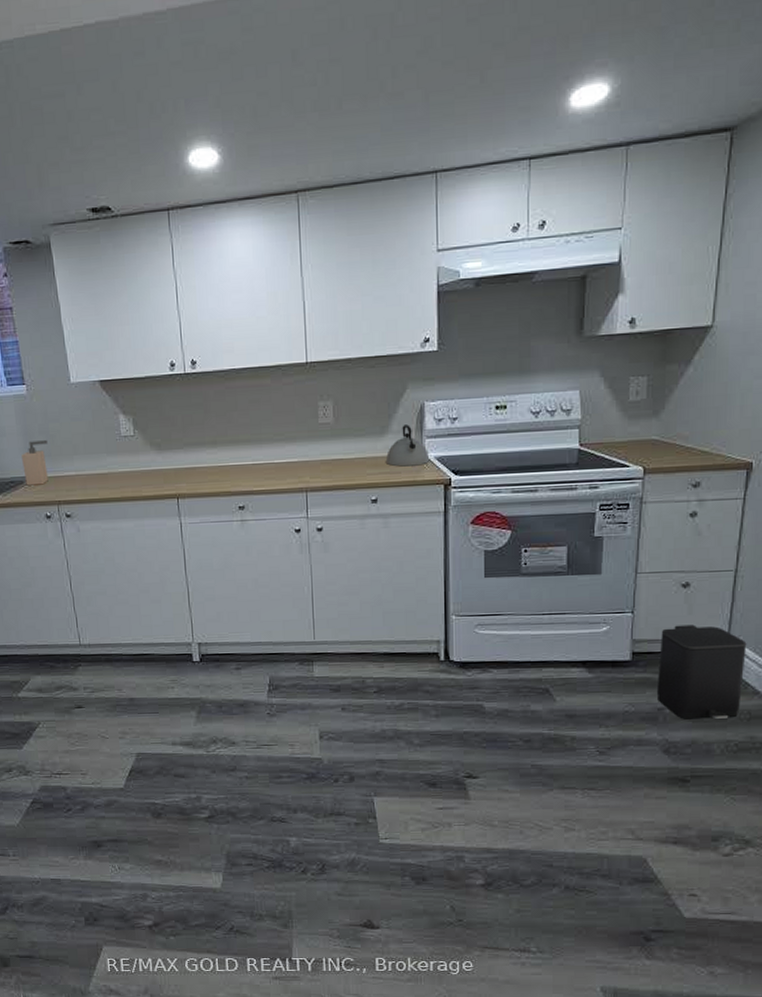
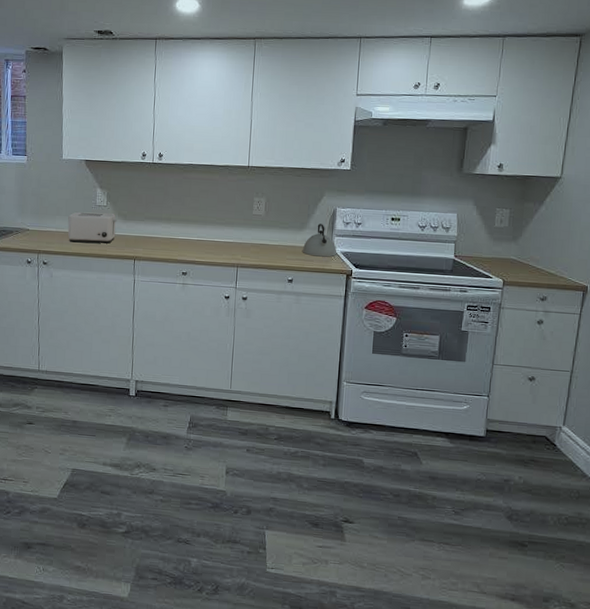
soap dispenser: present [22,440,49,486] -> none [14,200,37,236]
toaster: none [88,443,150,486] -> present [67,211,117,244]
pedal bin: present [656,624,747,720] -> none [504,411,578,496]

